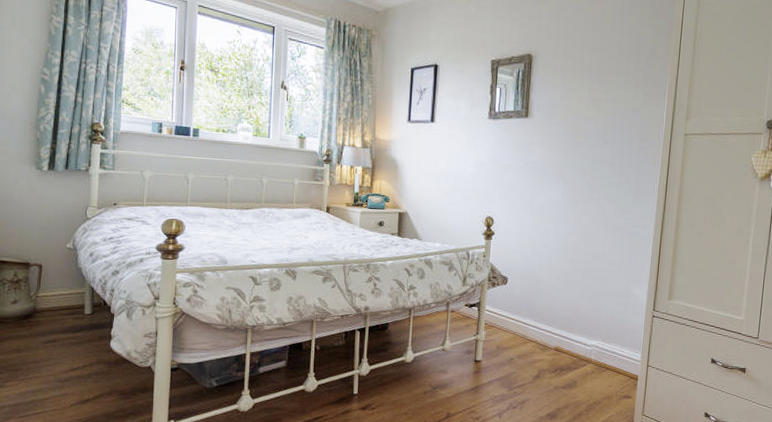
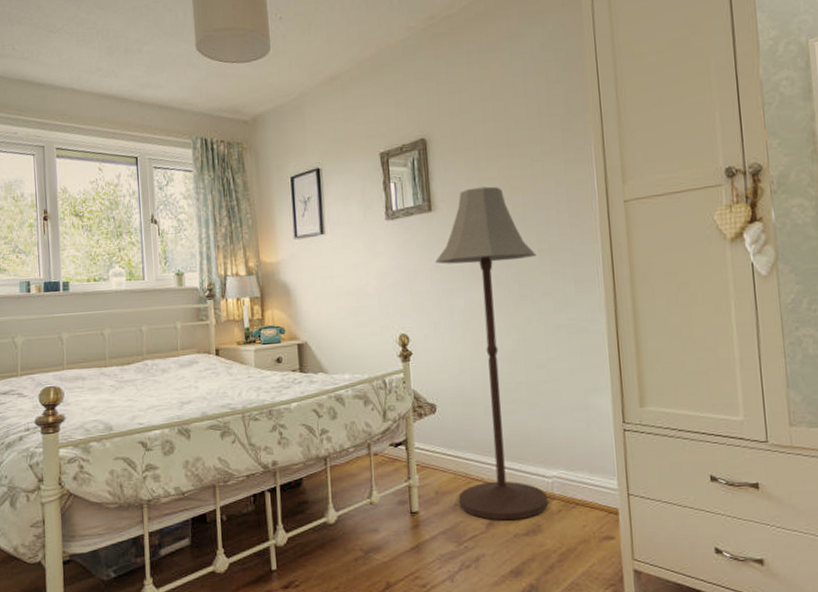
floor lamp: none [514,103,608,376] -> present [435,186,549,521]

